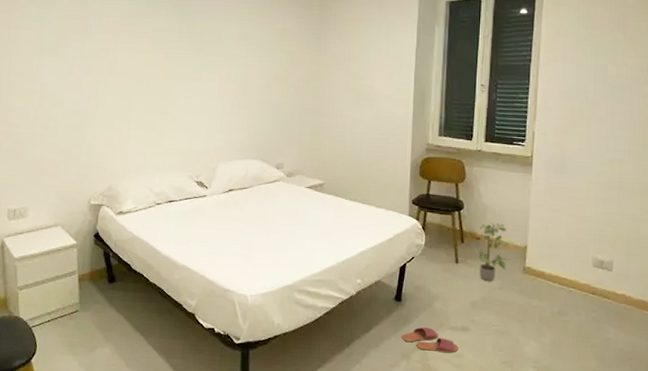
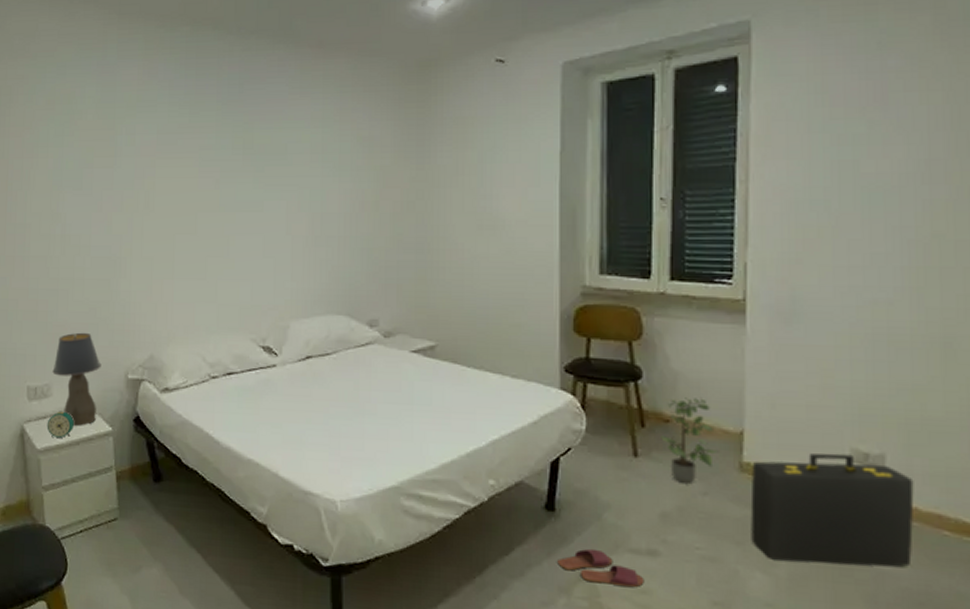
alarm clock: none [23,228,46,249] -> present [47,411,74,438]
table lamp: none [29,167,70,241] -> present [52,332,101,427]
briefcase: none [528,260,629,335] -> present [750,453,914,567]

